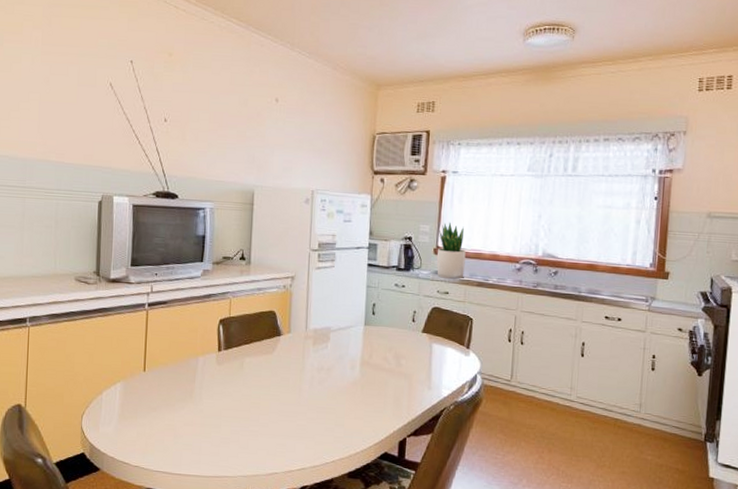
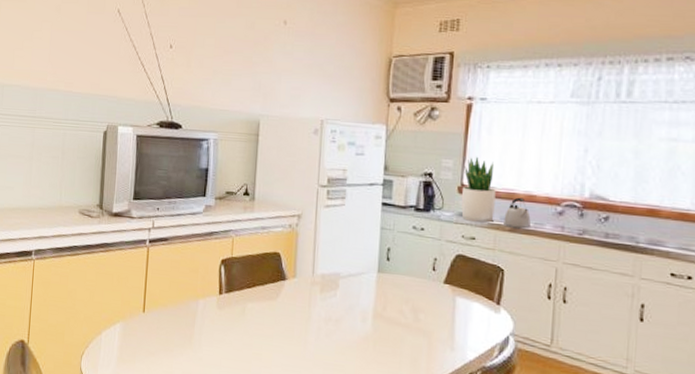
kettle: none [472,257,496,285] -> present [504,197,532,230]

